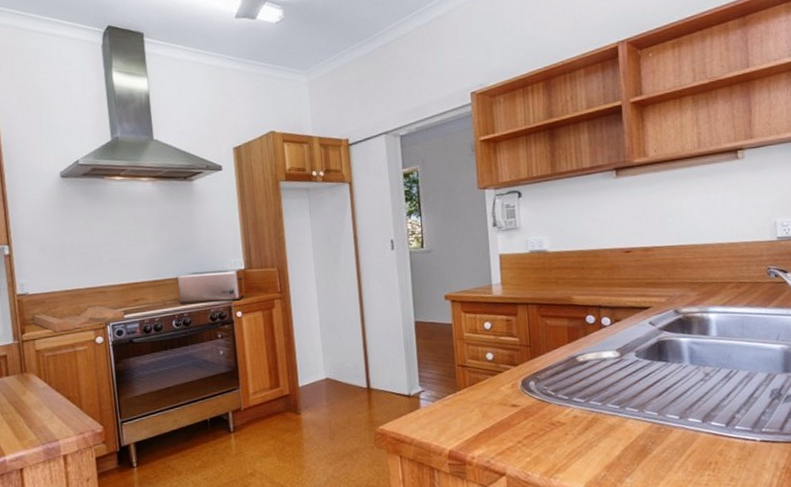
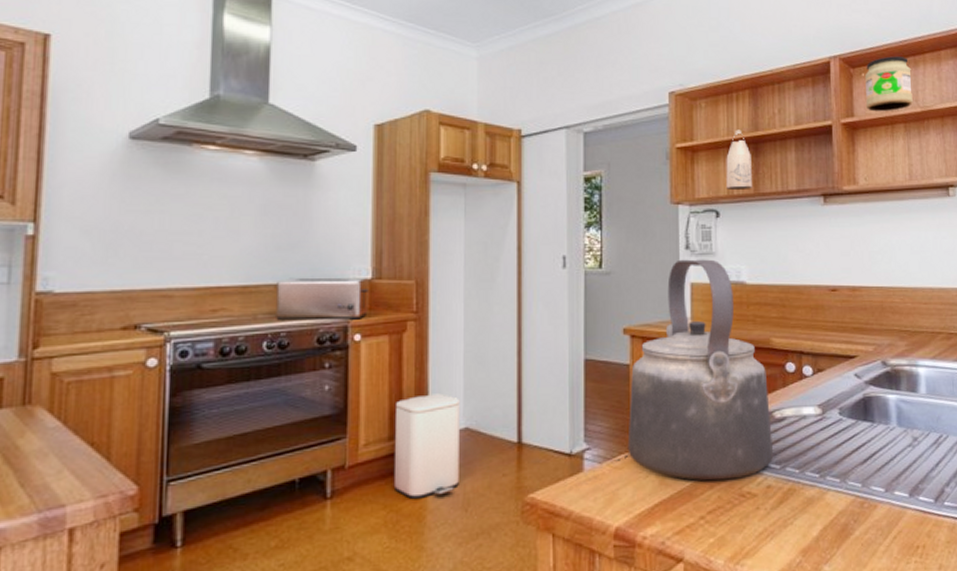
cutting board: present [33,305,126,332] -> none [55,314,196,348]
pedal bin: none [273,353,325,432] -> present [393,393,460,500]
kettle: none [453,233,579,413] -> present [627,259,774,481]
decorative bottle: none [524,118,549,173] -> present [726,129,752,191]
jar: none [652,32,700,88] -> present [864,56,913,112]

